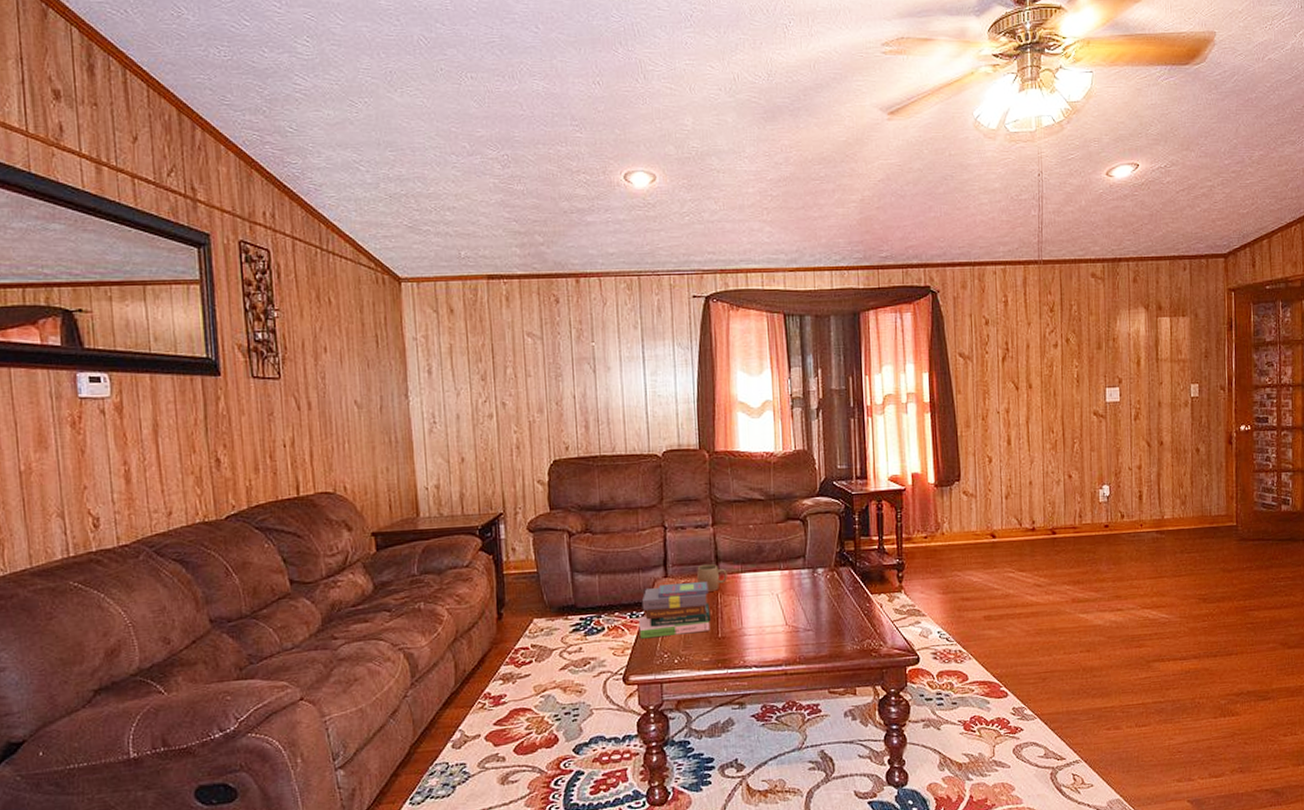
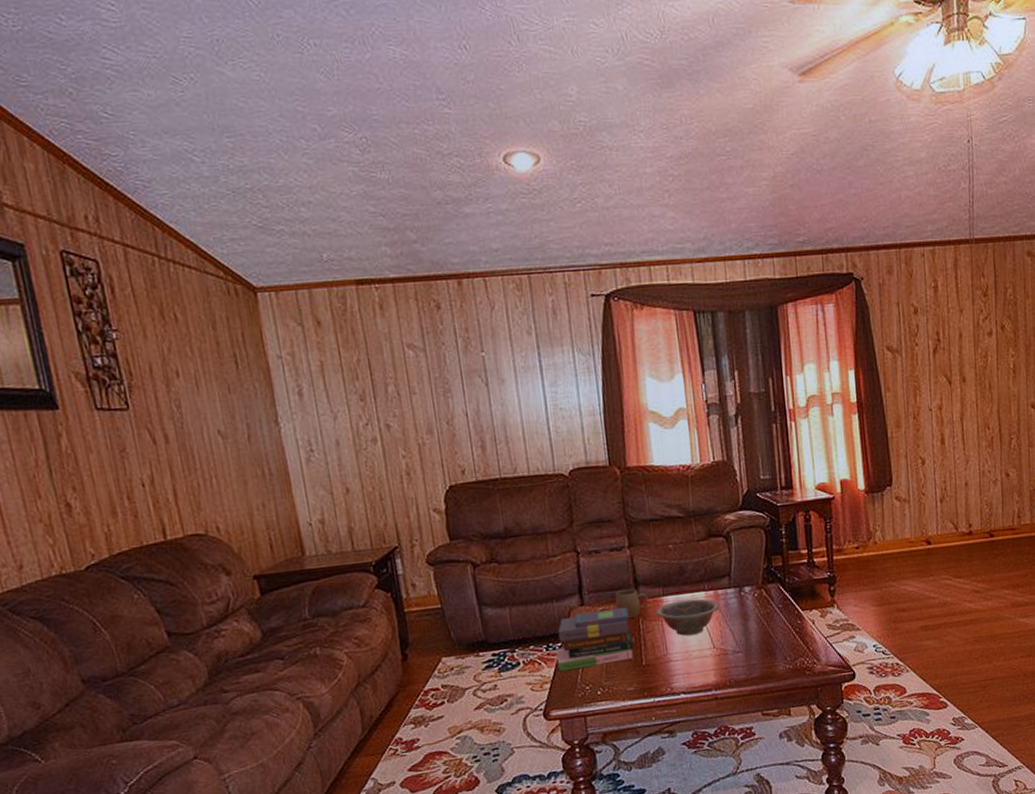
decorative bowl: none [733,577,793,612] -> present [655,598,720,636]

